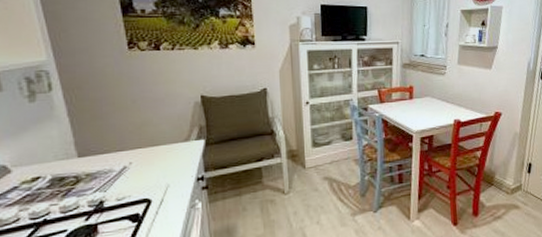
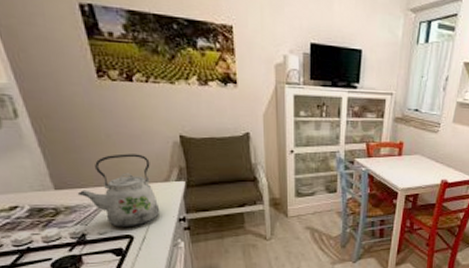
kettle: none [99,116,179,192] -> present [77,153,160,228]

